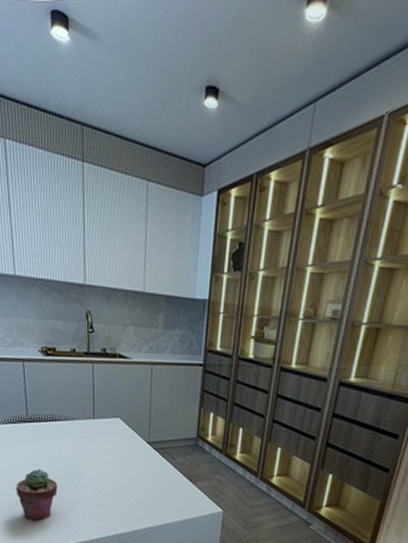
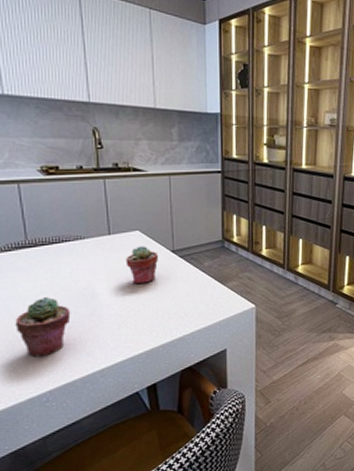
potted succulent: none [106,433,135,471] -> present [125,246,158,285]

